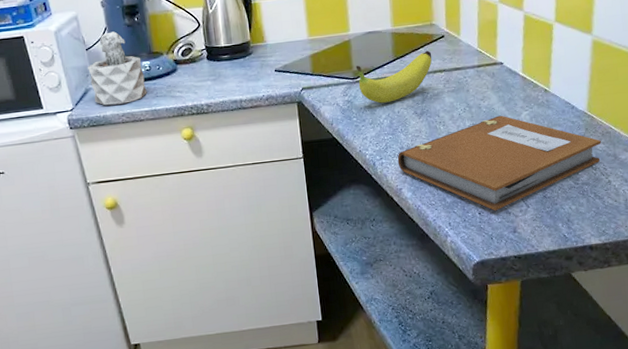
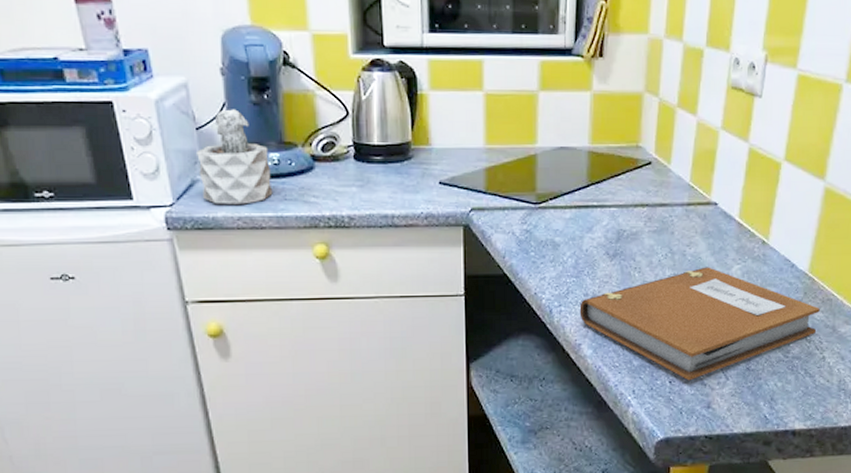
fruit: present [355,50,432,104] -> none [540,178,634,237]

